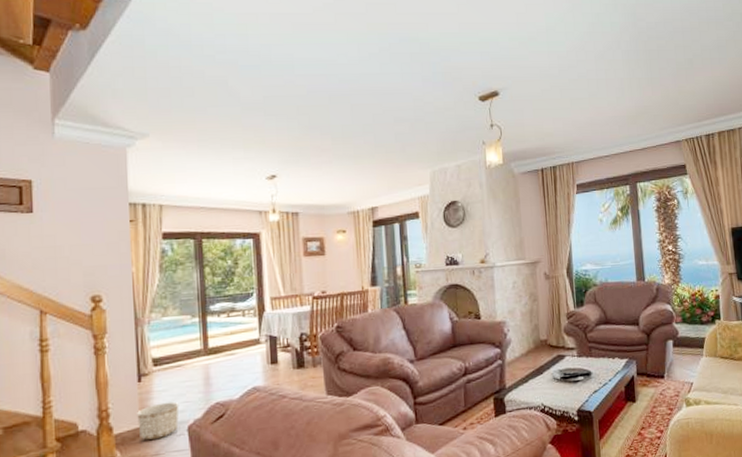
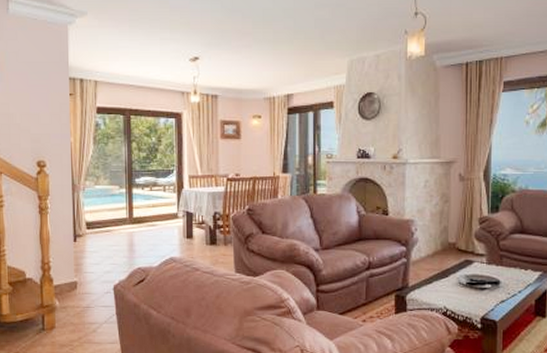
planter: present [137,401,179,440] -> none [73,262,107,294]

